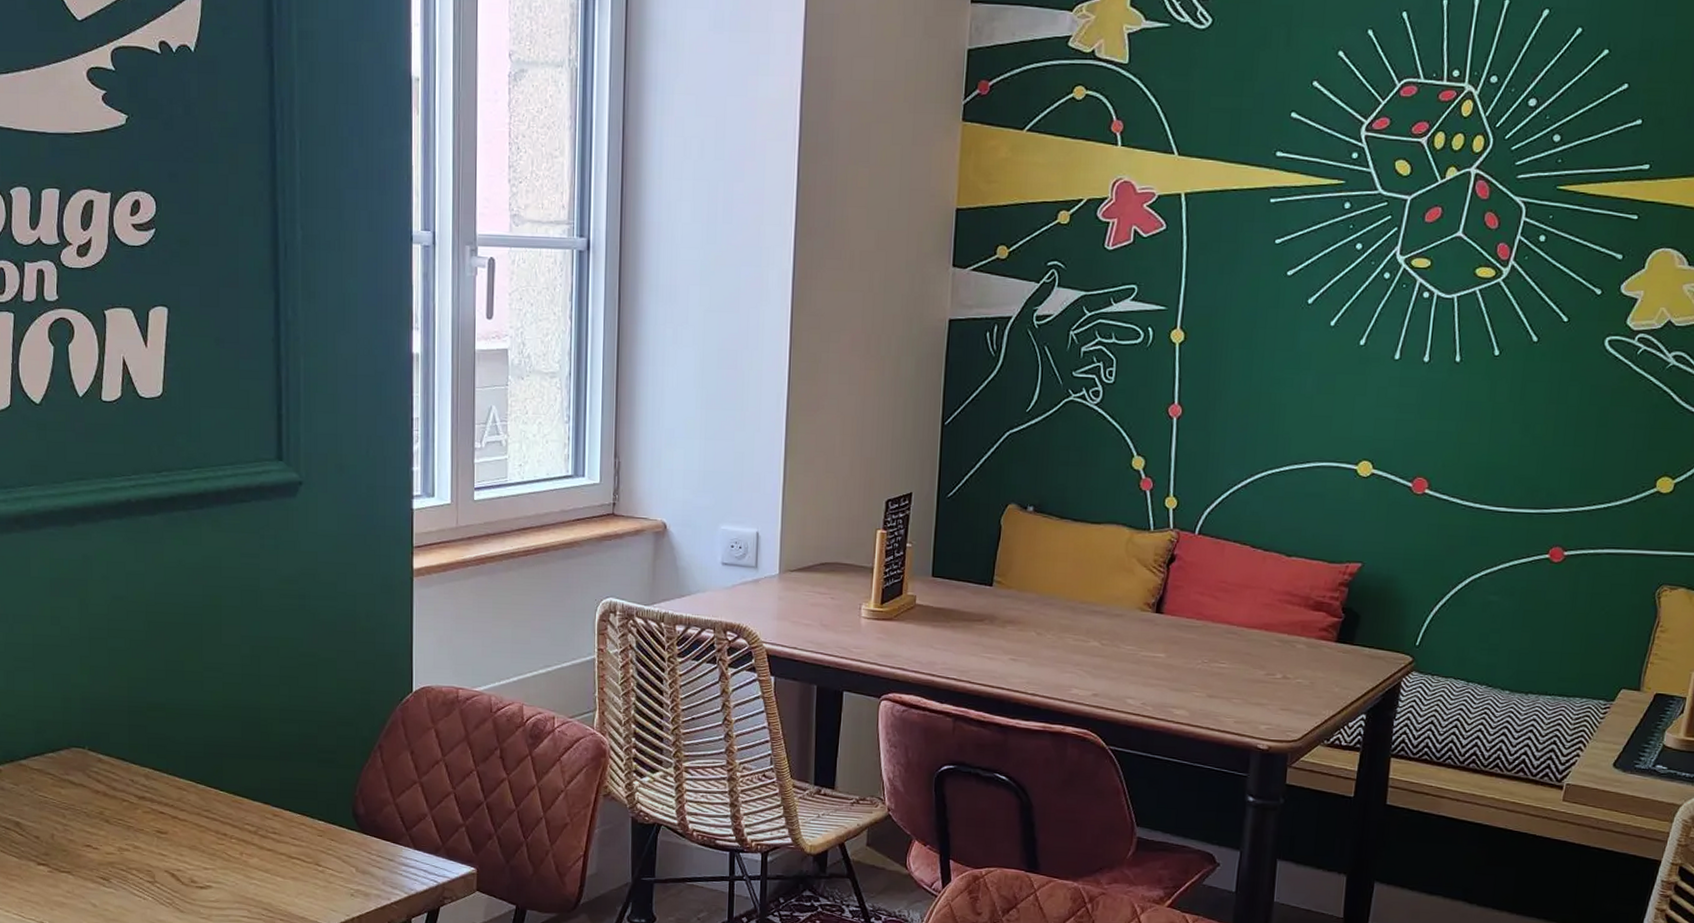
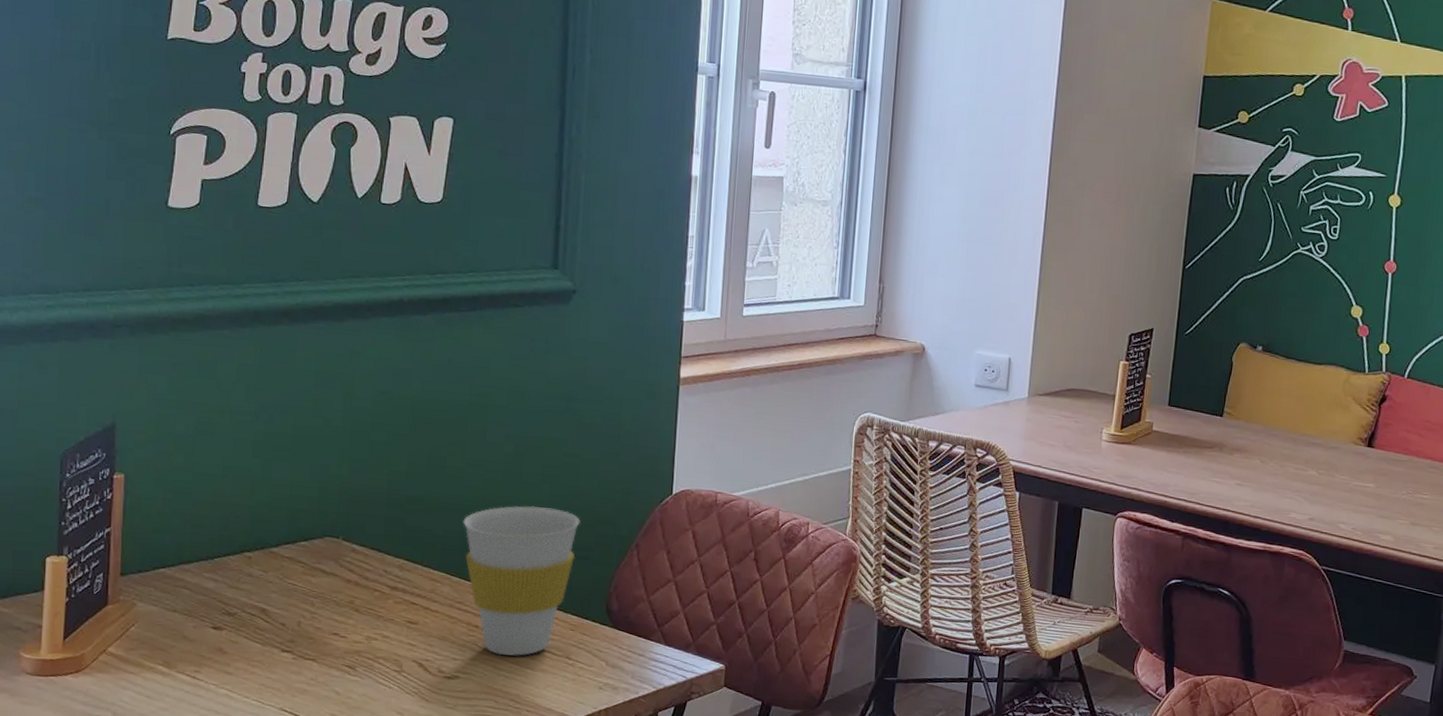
cup: none [205,708,321,864] -> present [463,505,580,656]

